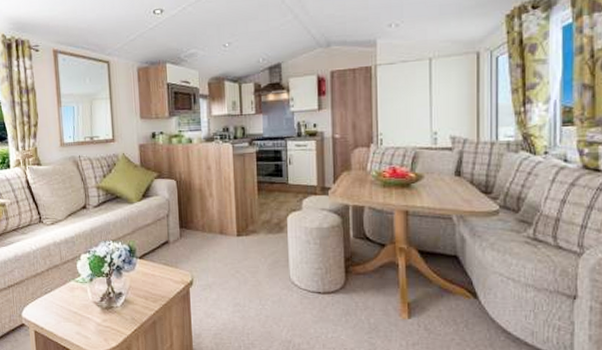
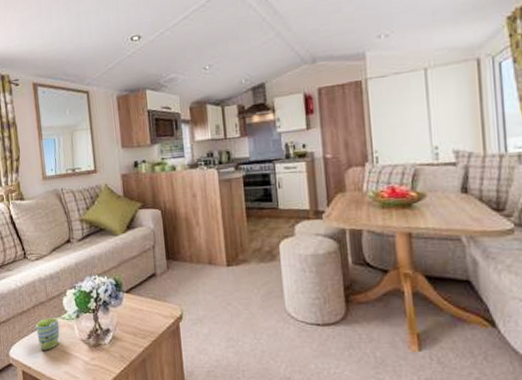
mug: none [49,280,73,312] -> present [36,317,60,350]

